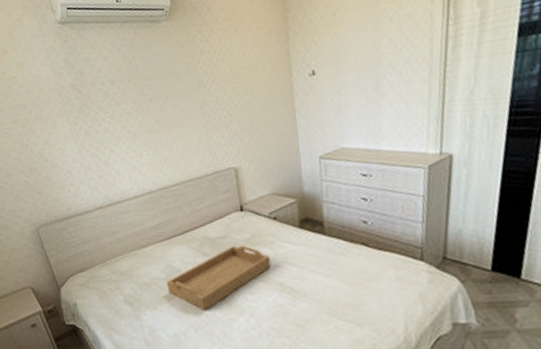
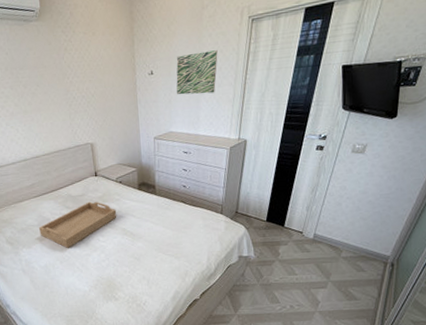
wall art: none [346,38,404,99] -> present [176,50,218,95]

